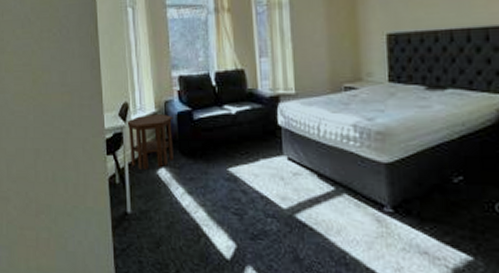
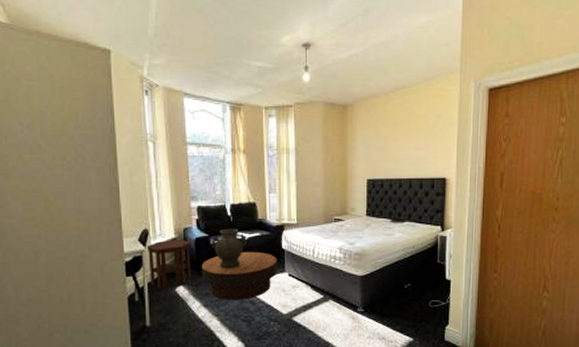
coffee table: none [184,128,273,188] -> present [201,251,277,300]
decorative urn: none [195,100,235,150] -> present [211,228,247,269]

